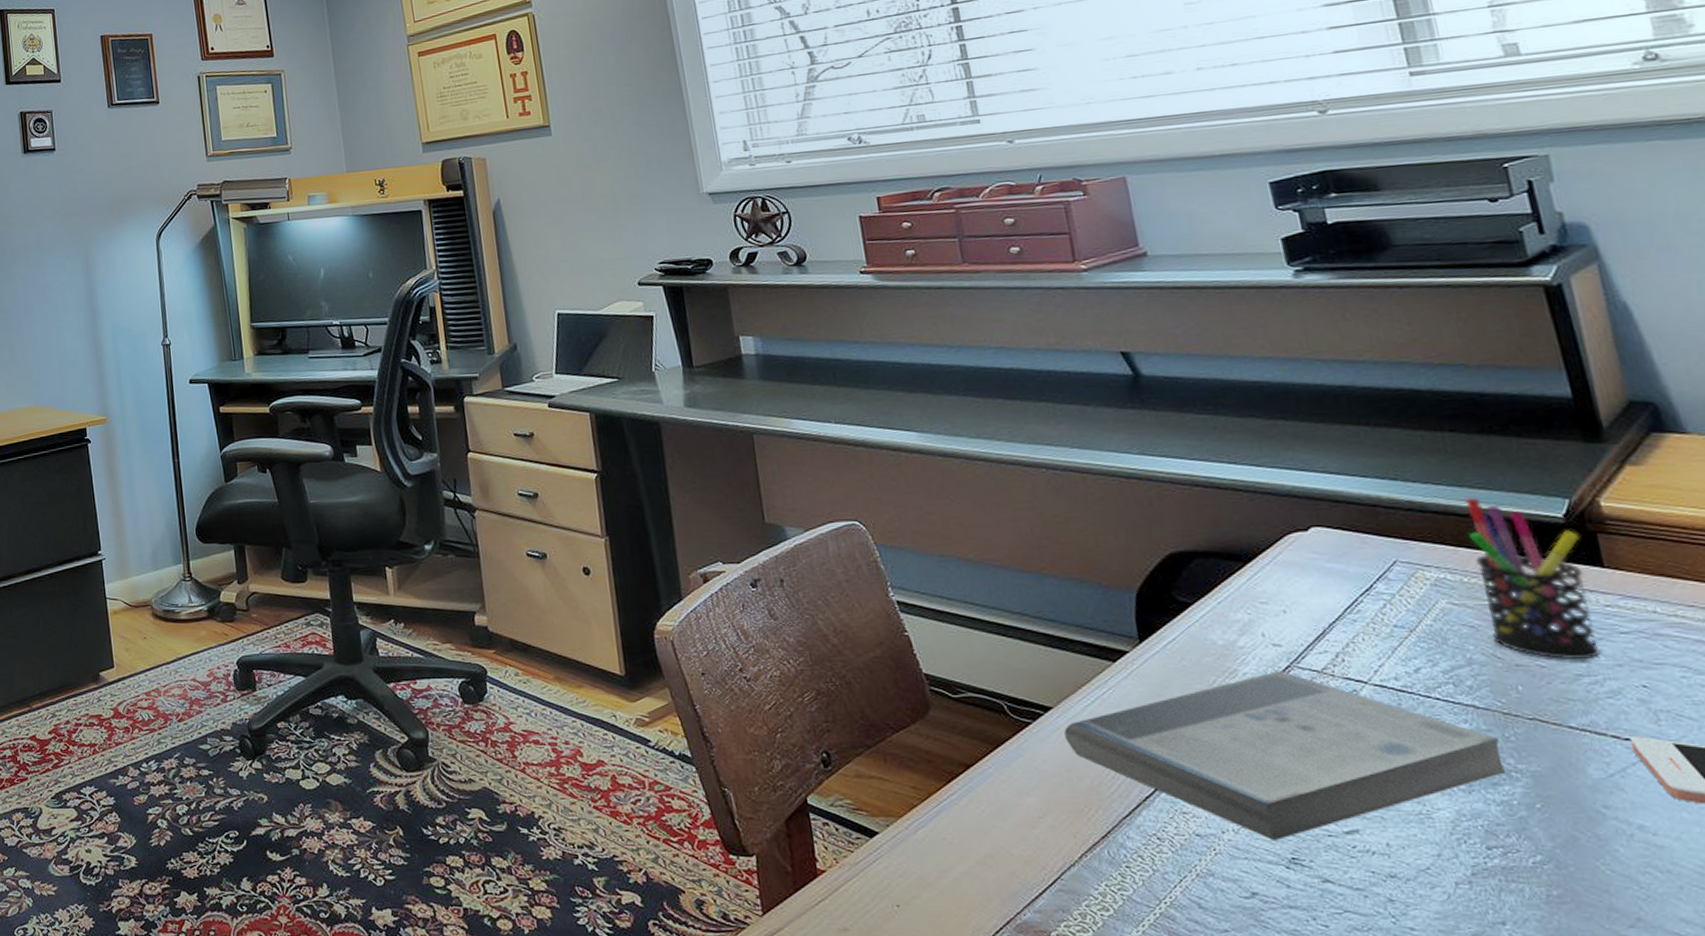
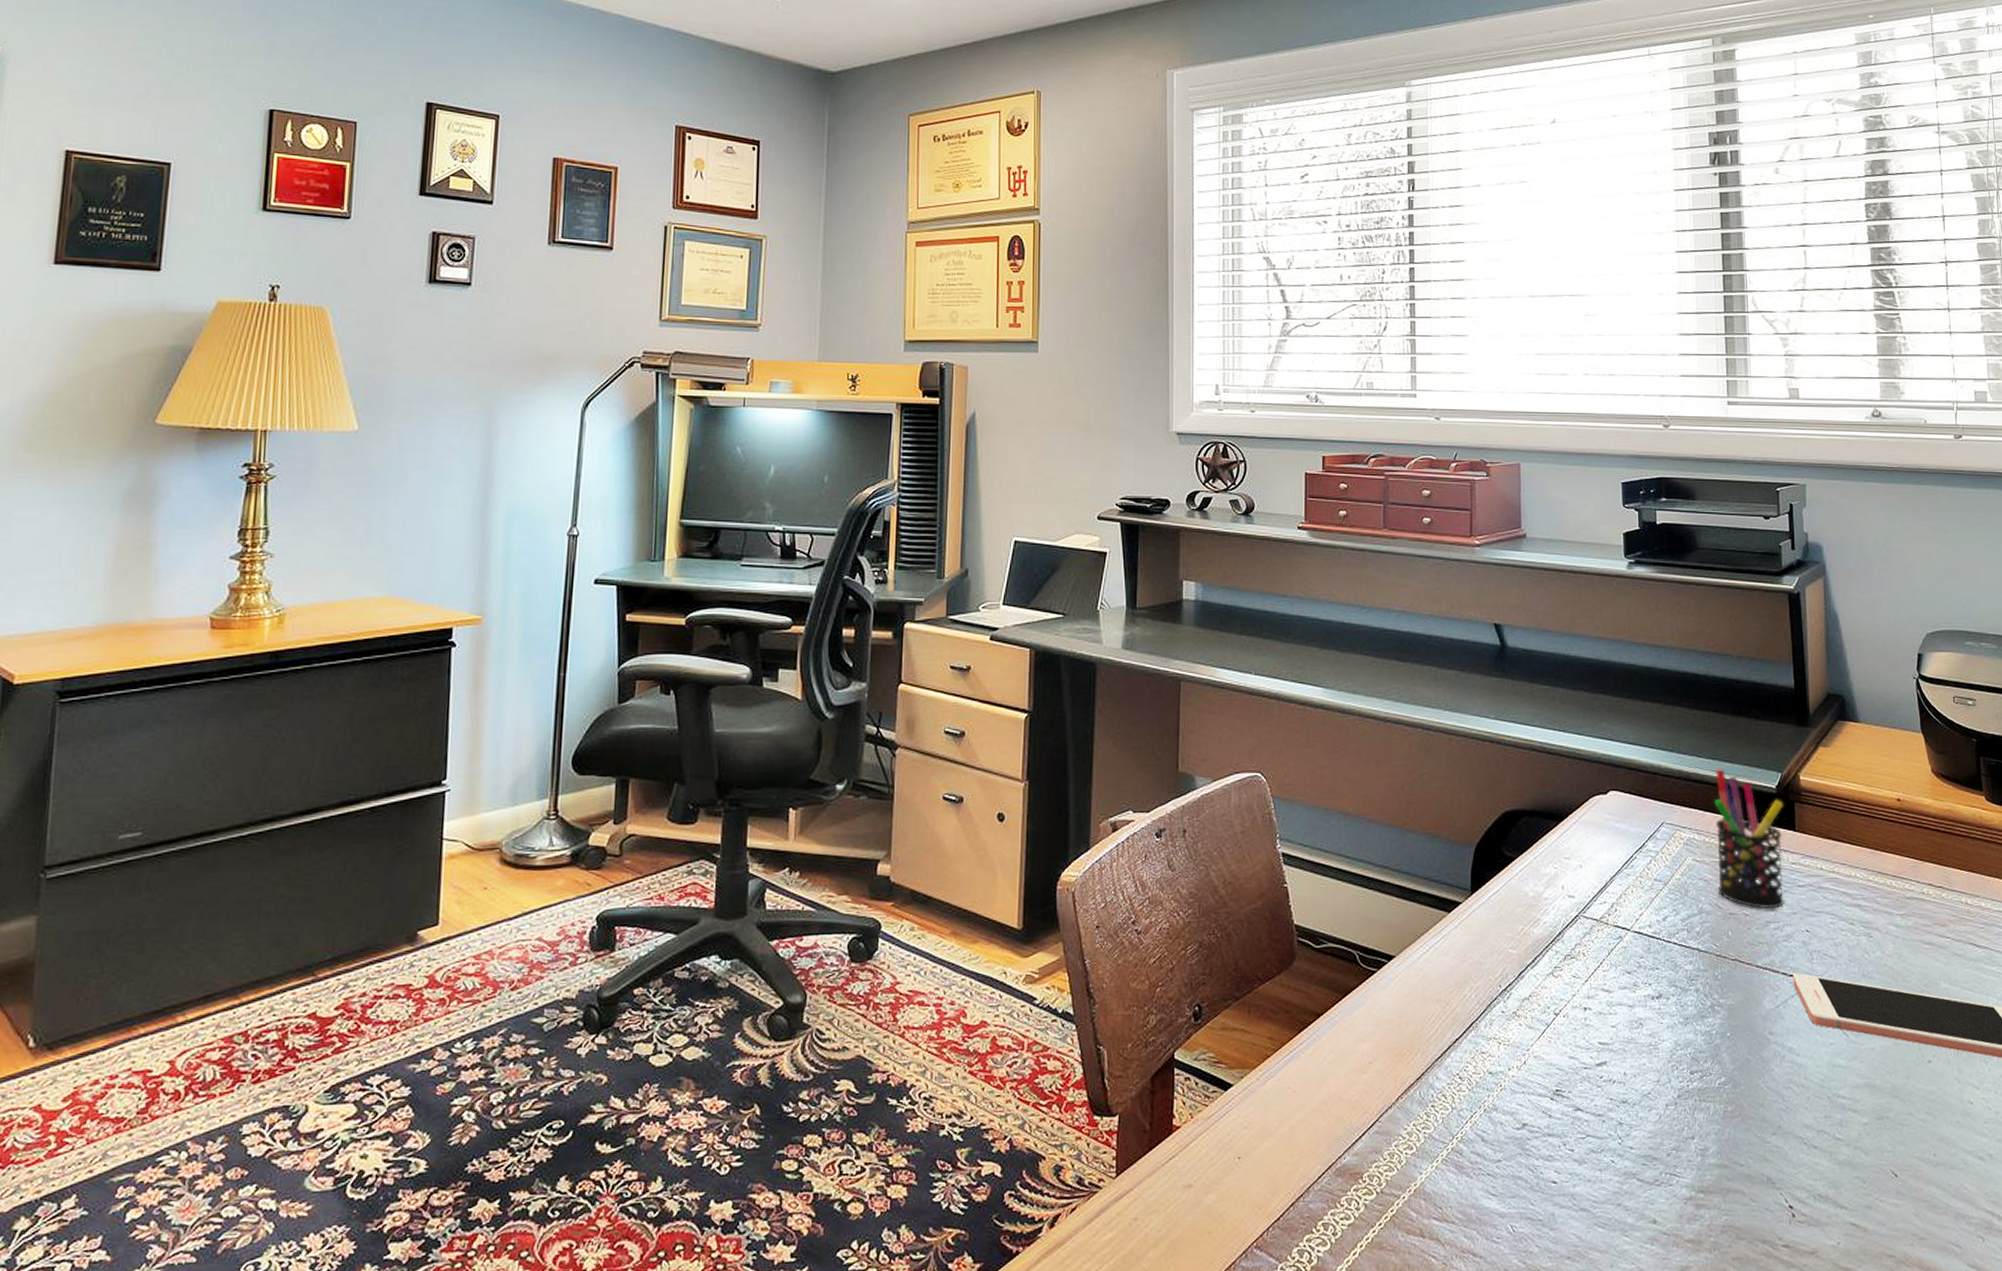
book: present [1064,671,1507,840] -> none [1401,920,1712,1074]

